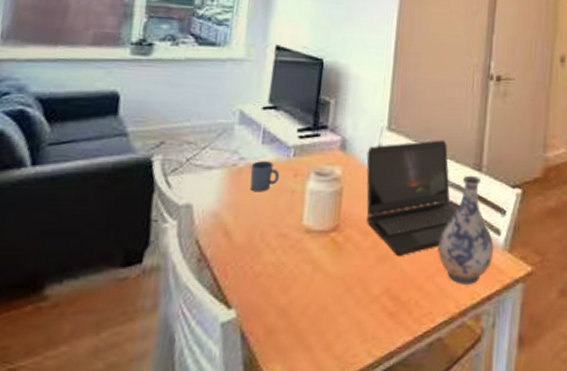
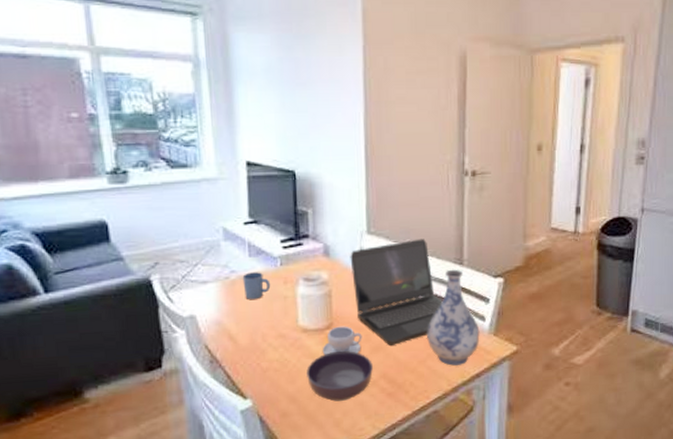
bowl: none [302,257,377,319] -> present [306,350,373,402]
teacup: none [323,229,369,262] -> present [322,326,362,355]

